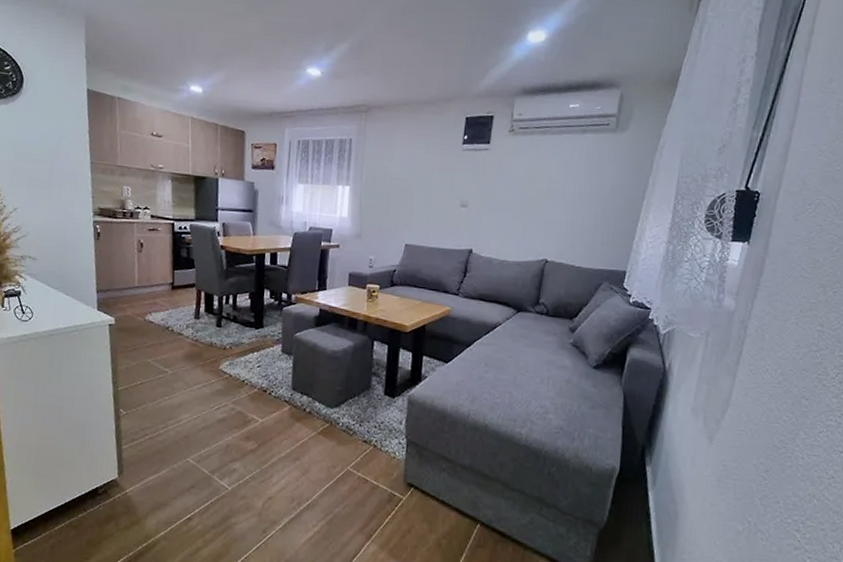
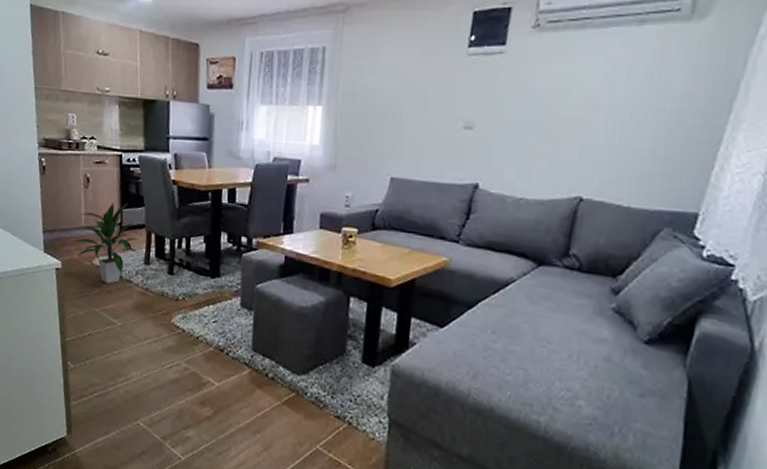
indoor plant: none [126,264,190,337] -> present [73,202,140,284]

